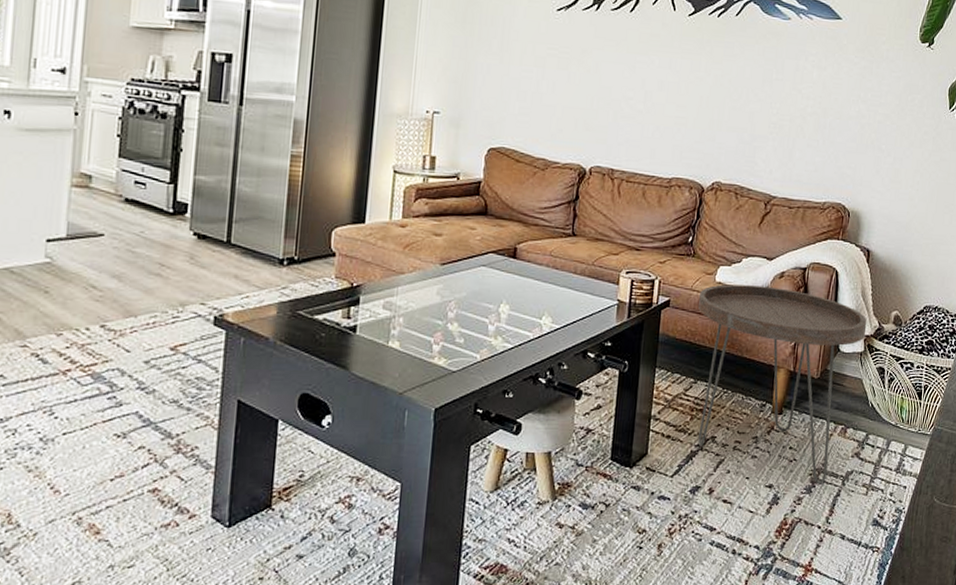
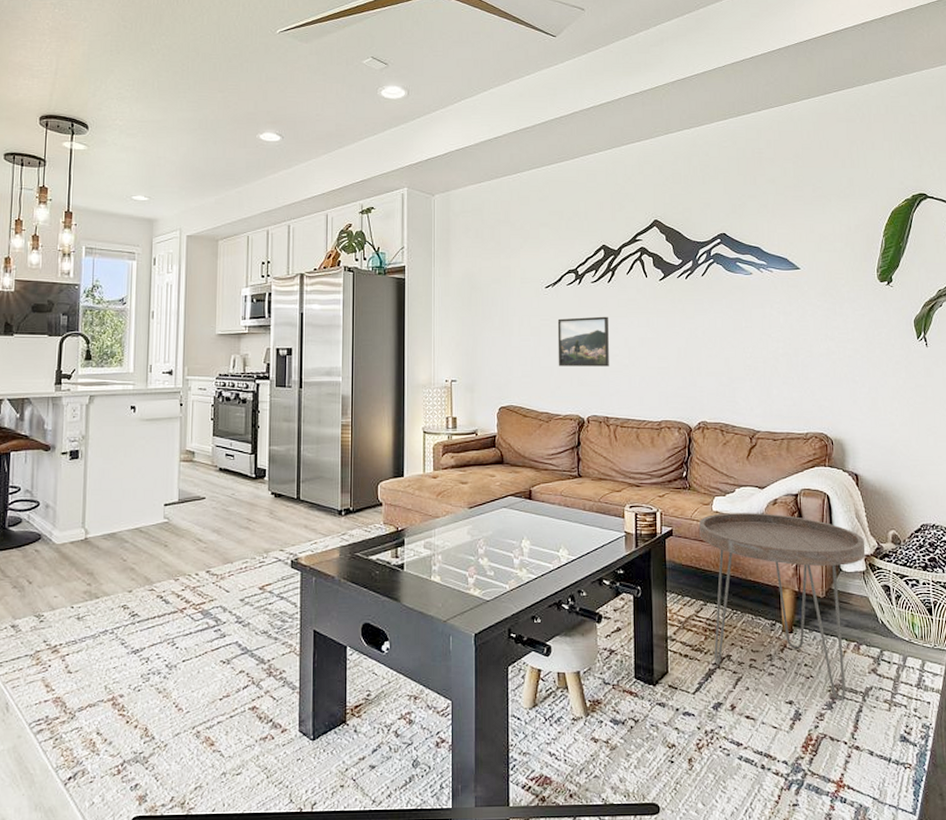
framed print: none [562,49,626,111] -> present [557,316,609,367]

